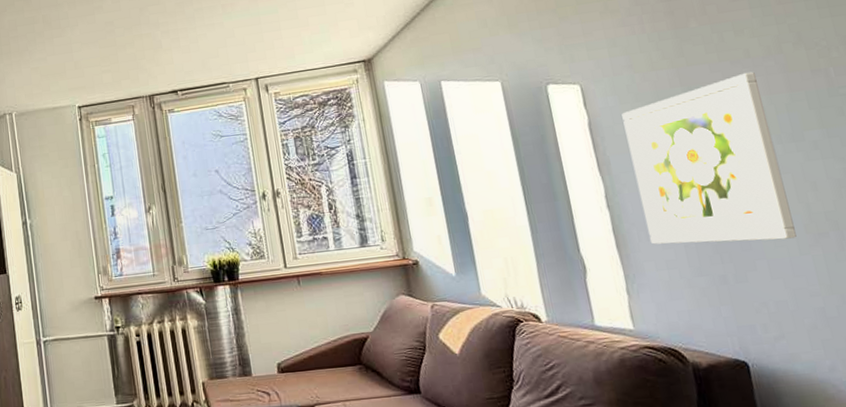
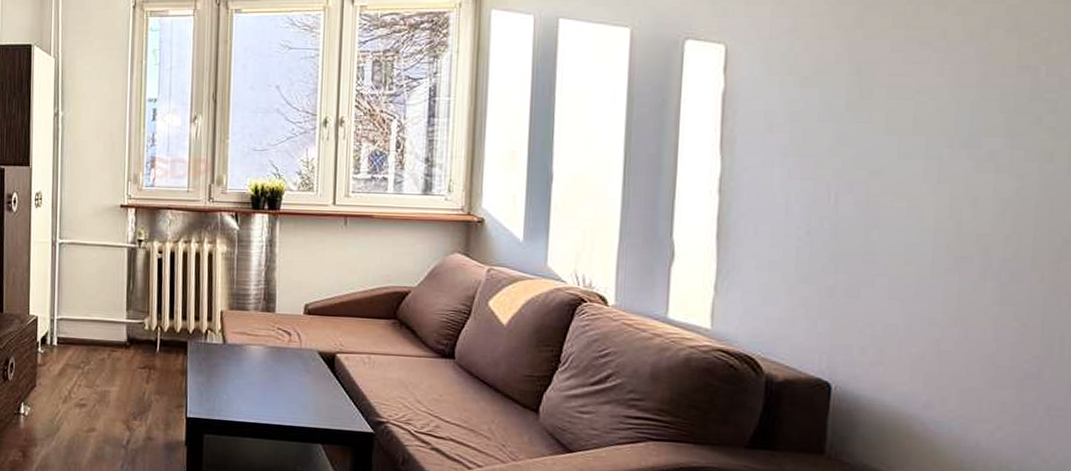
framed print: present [621,71,797,245] -> none [758,57,945,258]

